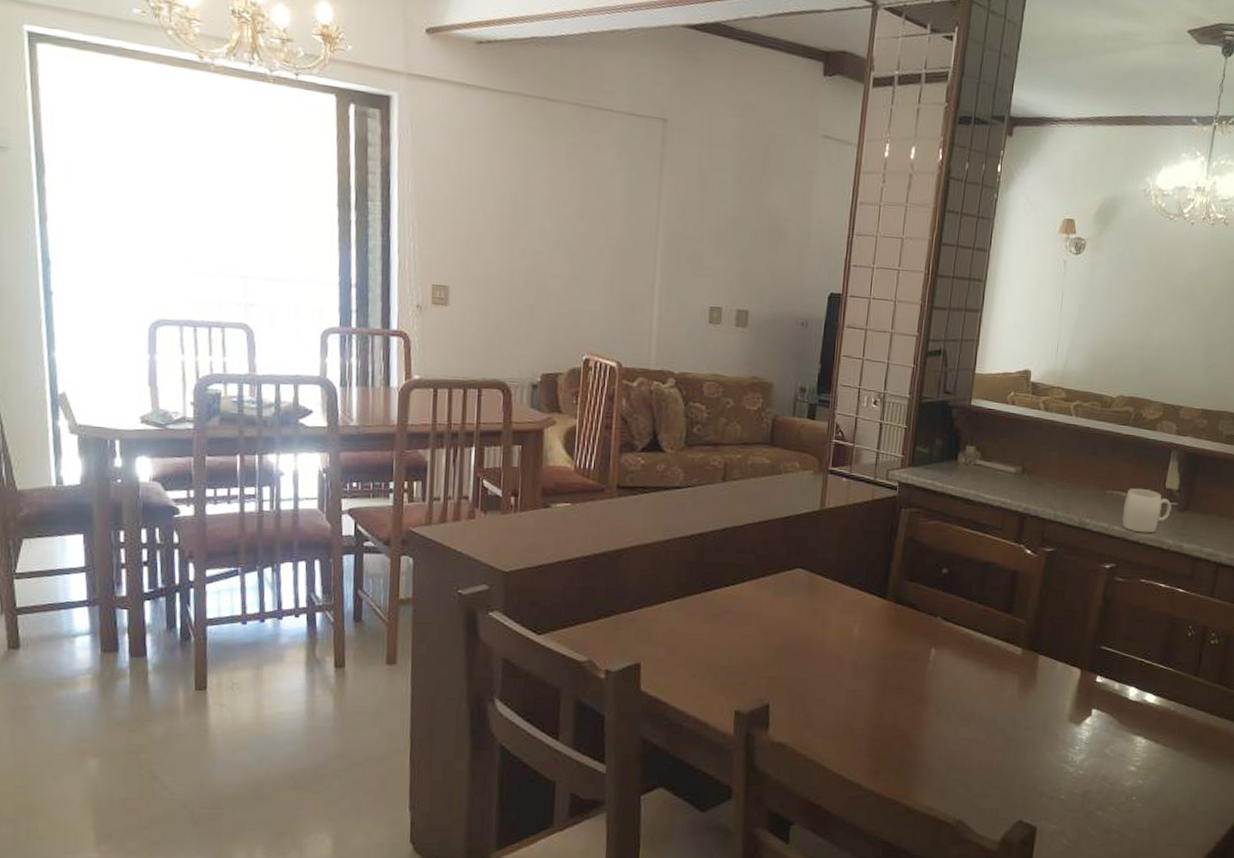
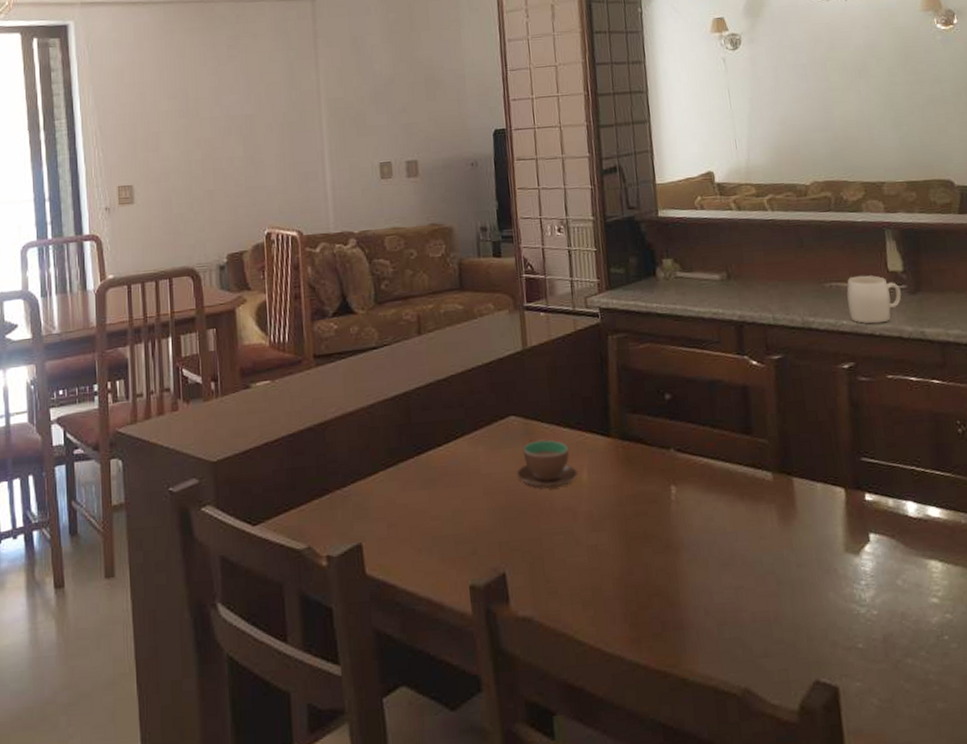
cup: none [794,593,850,637] -> present [516,440,578,489]

